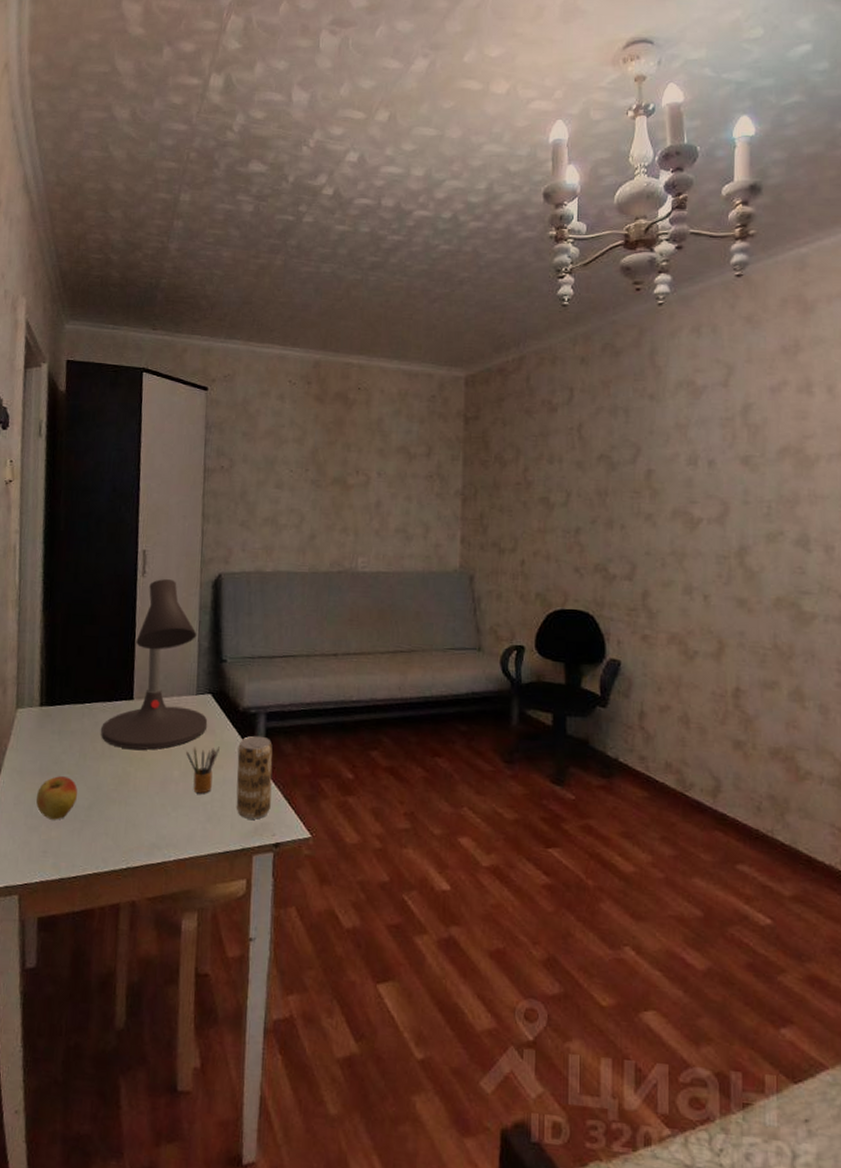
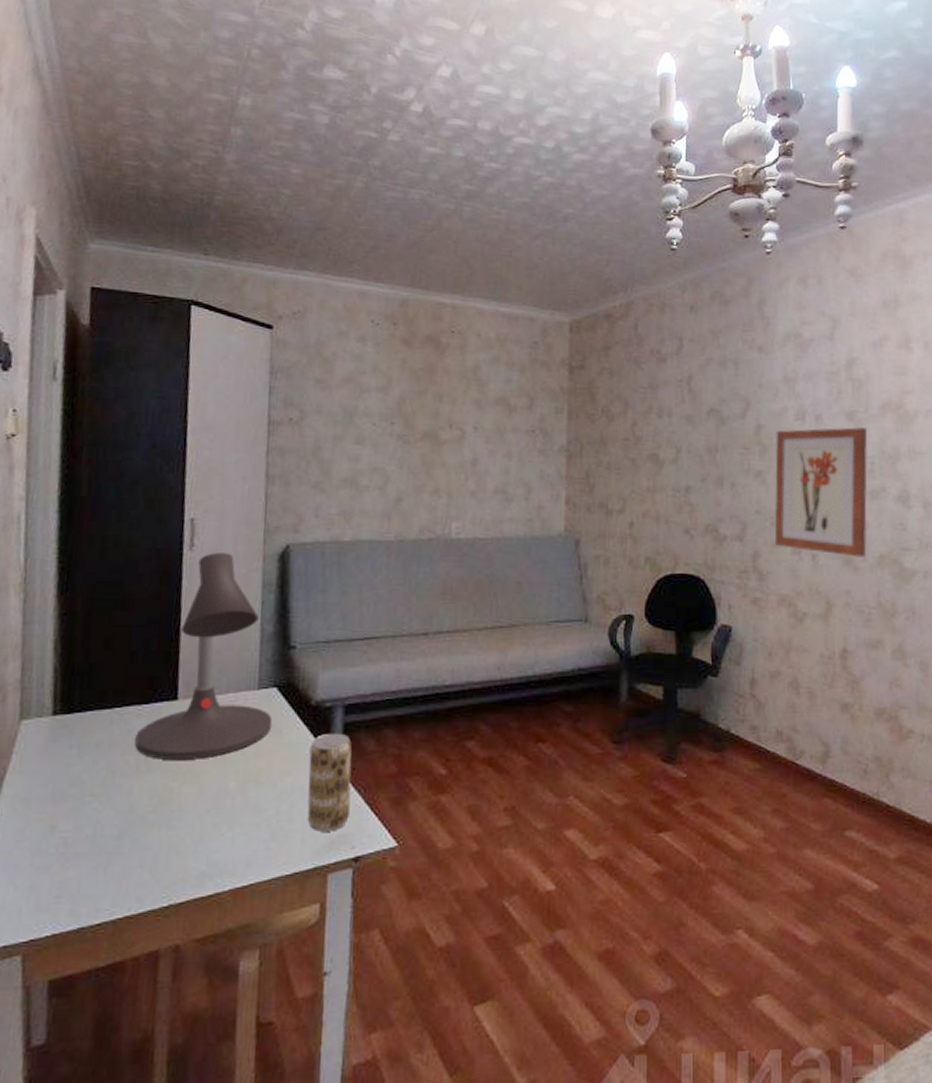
apple: present [35,776,78,820] -> none [46,800,104,856]
pencil box: present [186,746,220,794] -> none [245,749,287,807]
wall art: none [664,472,764,600] -> present [774,427,868,558]

